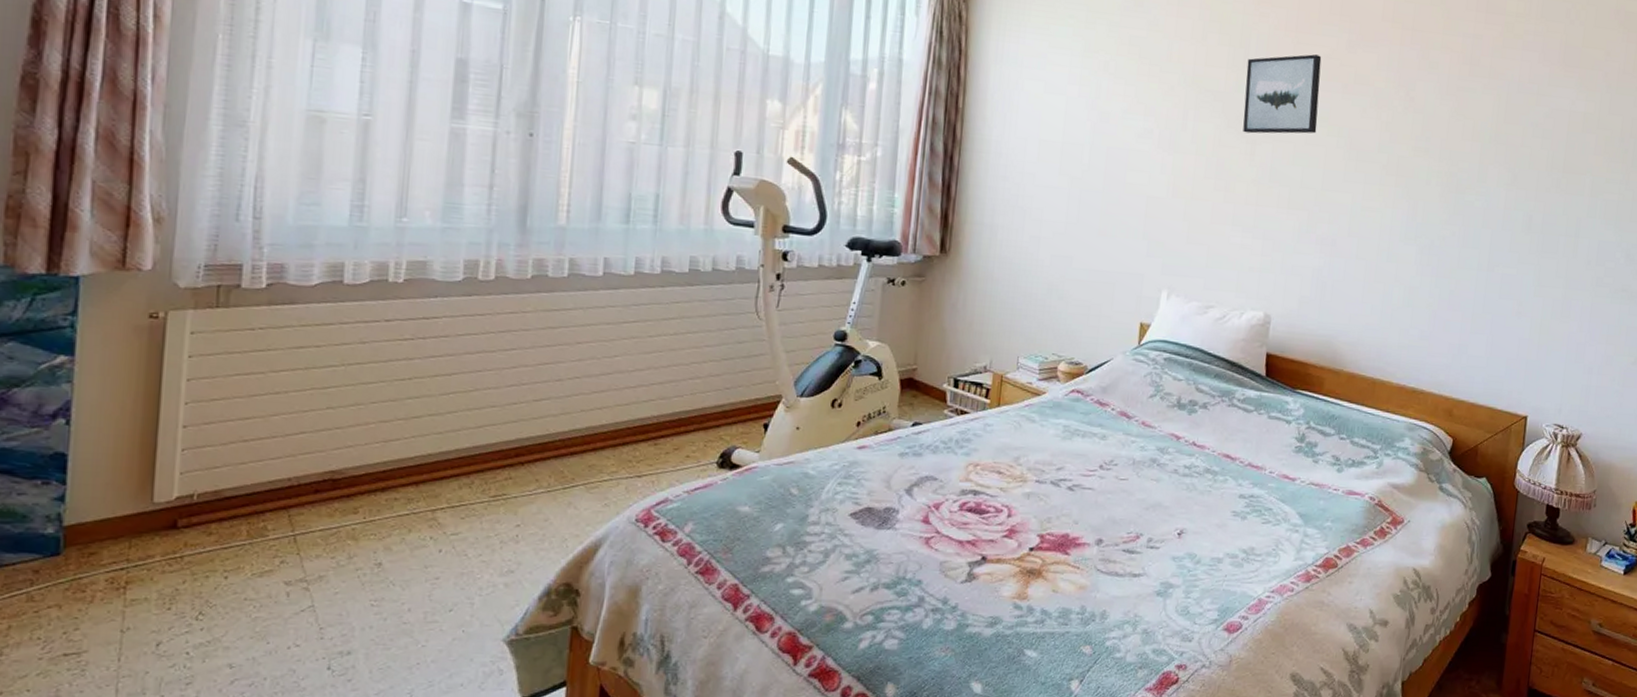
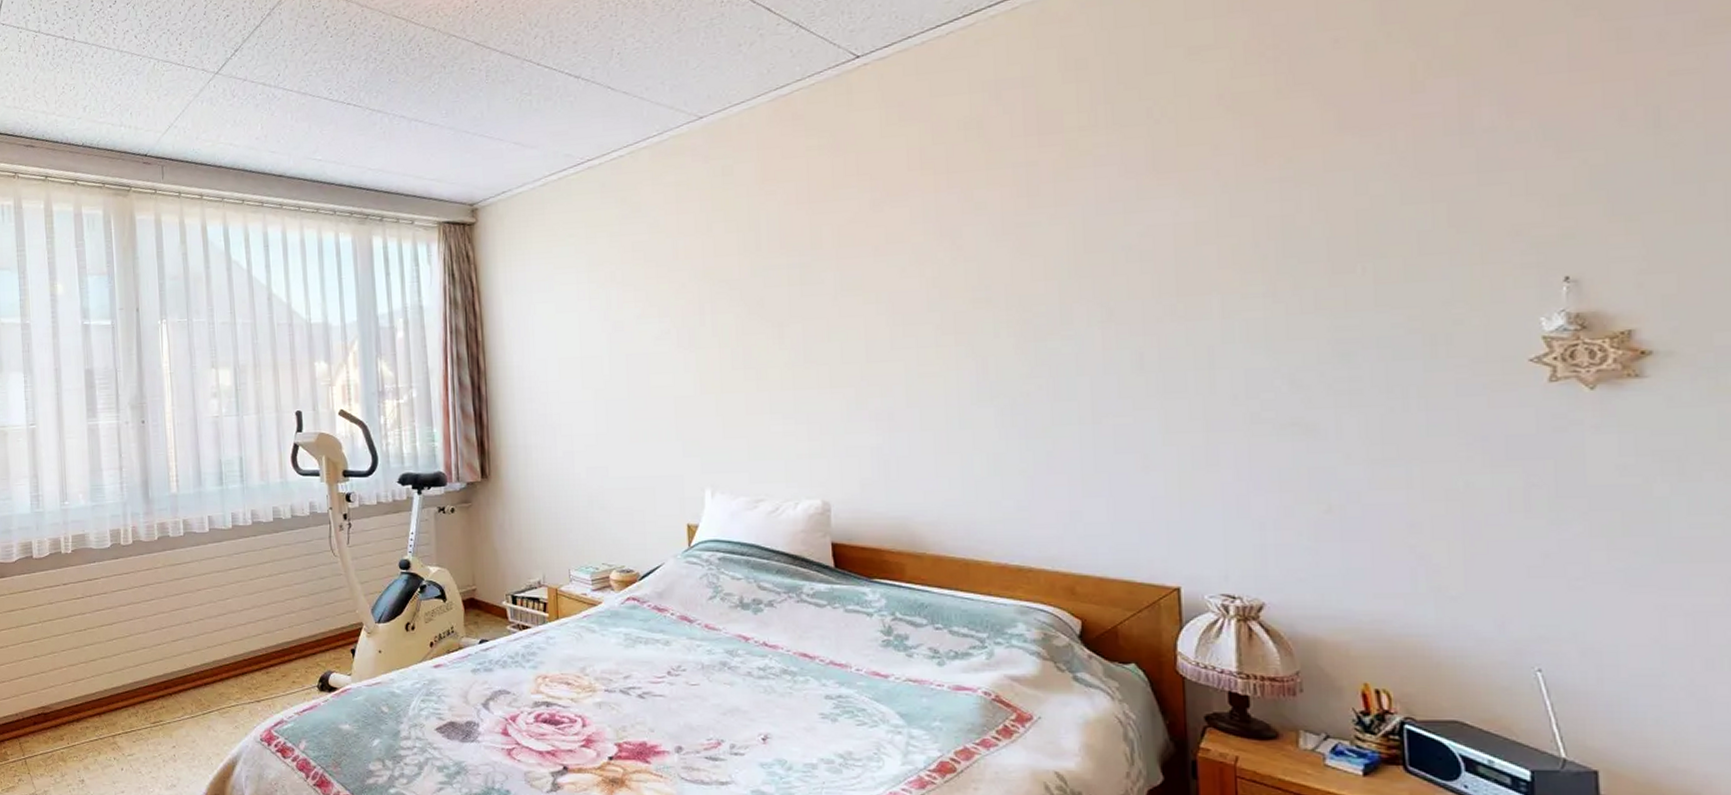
wall art: present [1243,54,1322,134] -> none [760,222,850,317]

